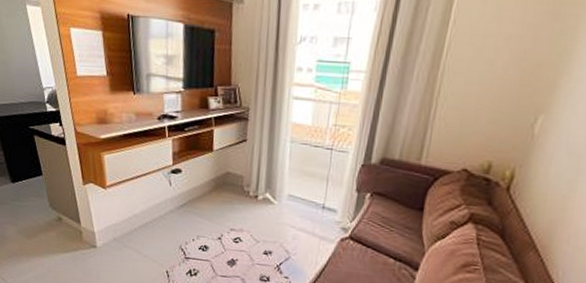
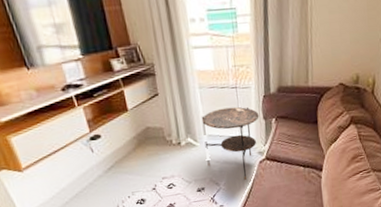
side table: none [281,168,352,256] -> present [201,106,259,180]

